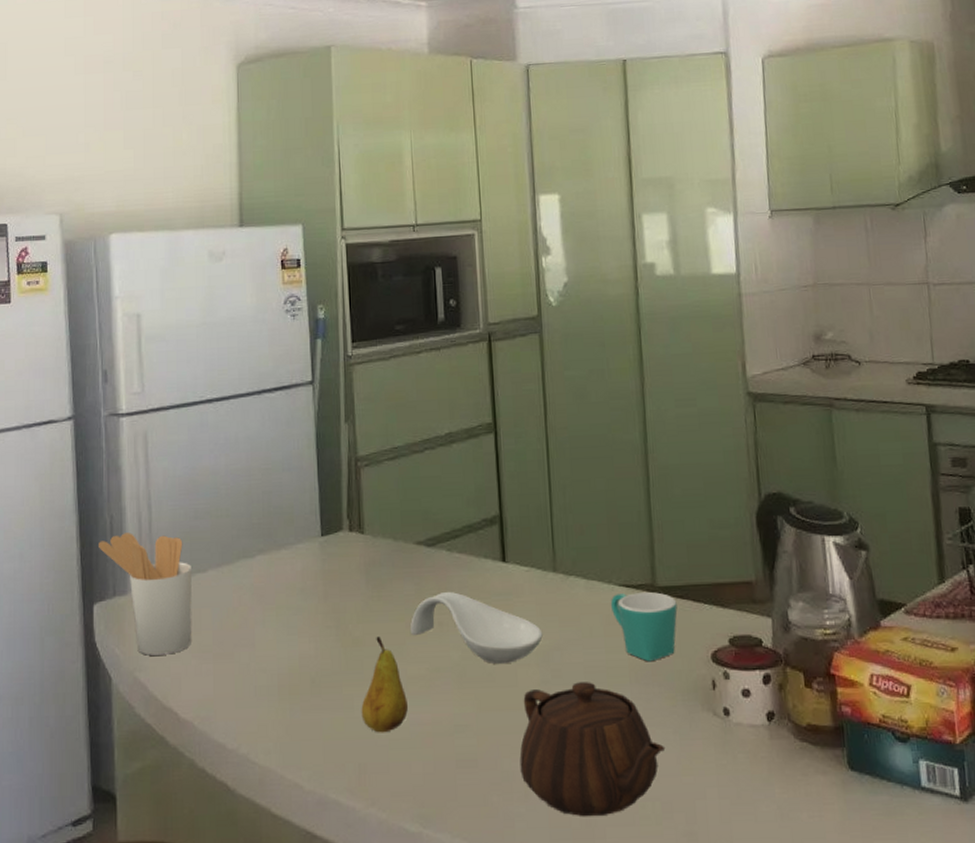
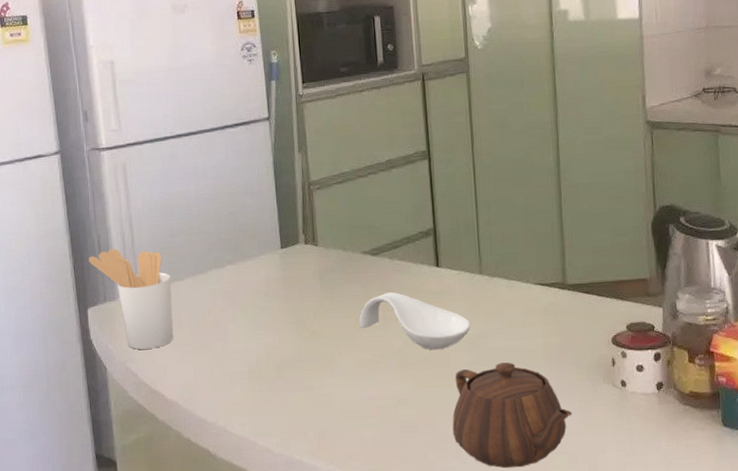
fruit: present [361,636,408,733] -> none [319,330,358,407]
mug: present [611,592,678,662] -> none [528,289,584,345]

